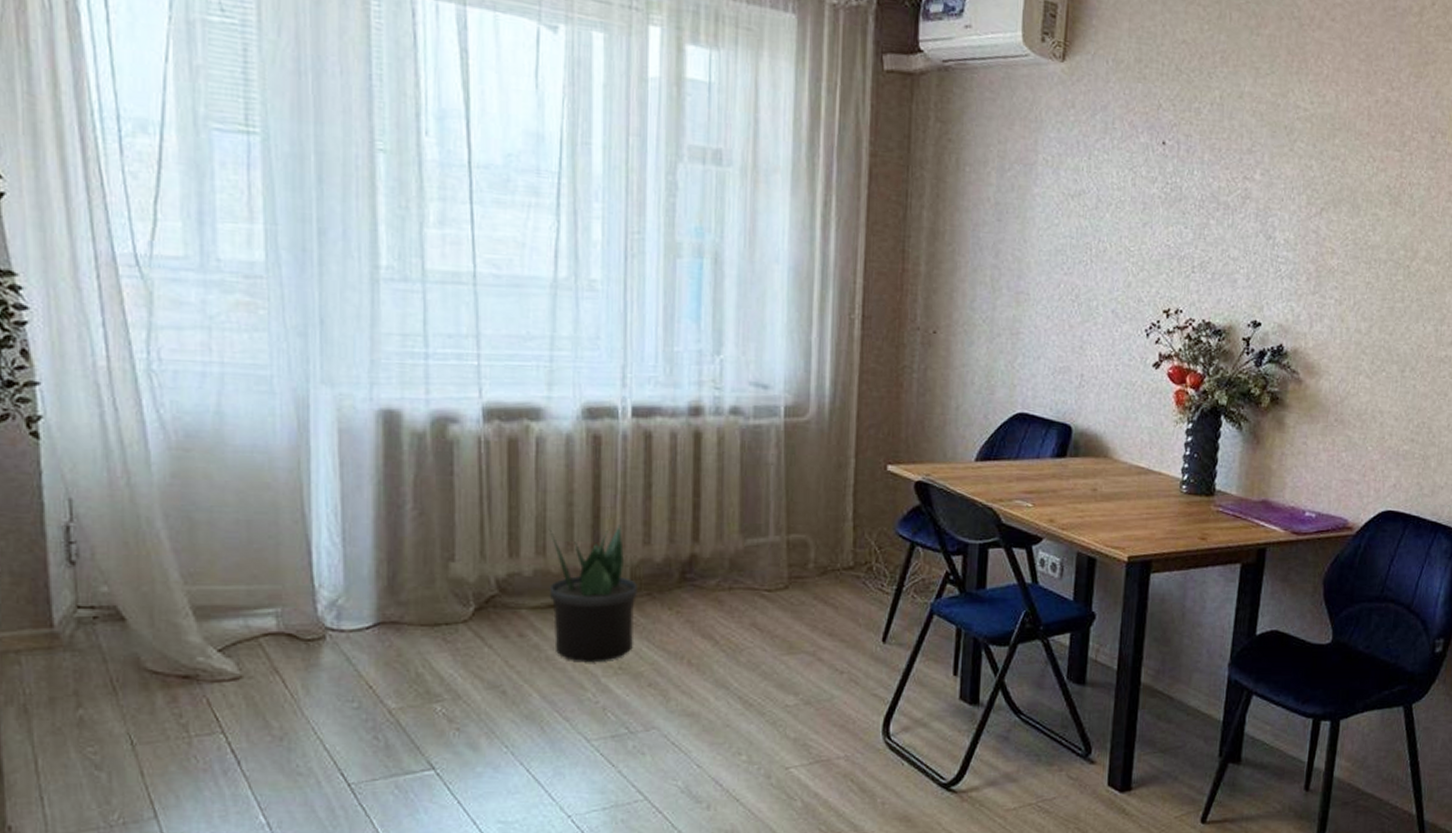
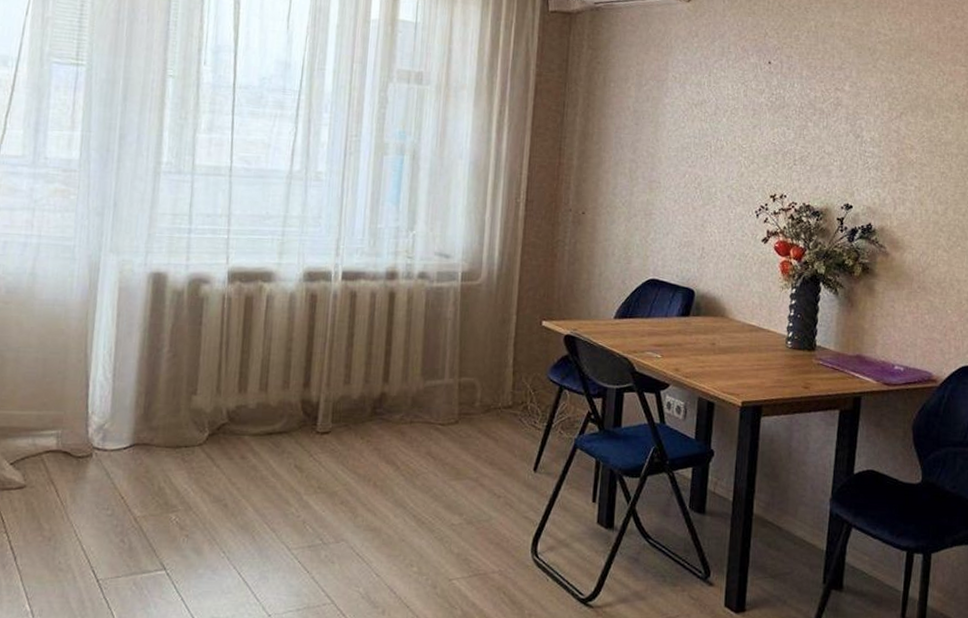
planter: present [548,525,637,661] -> none [267,367,337,481]

